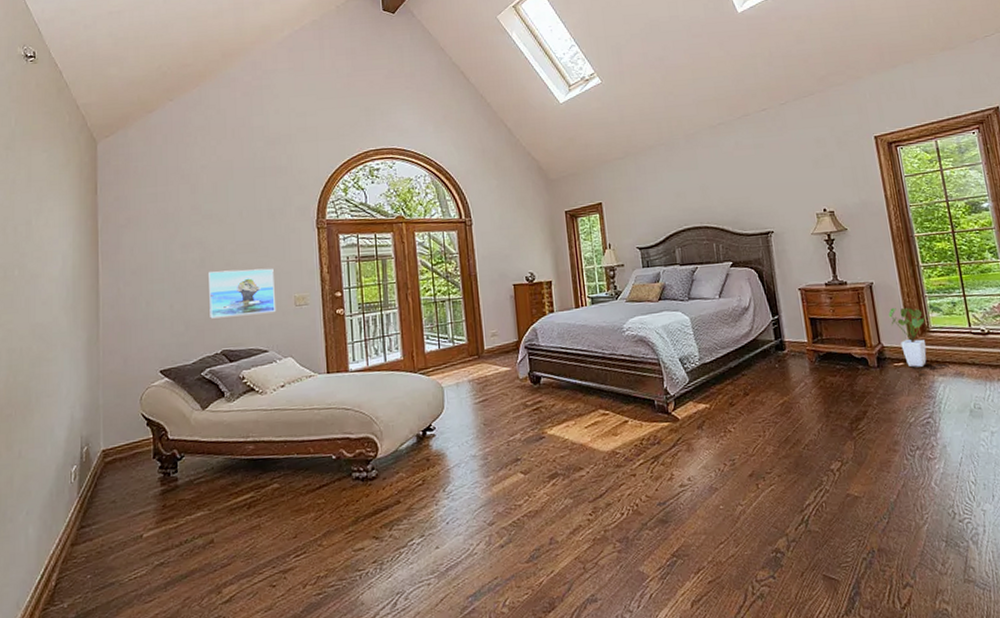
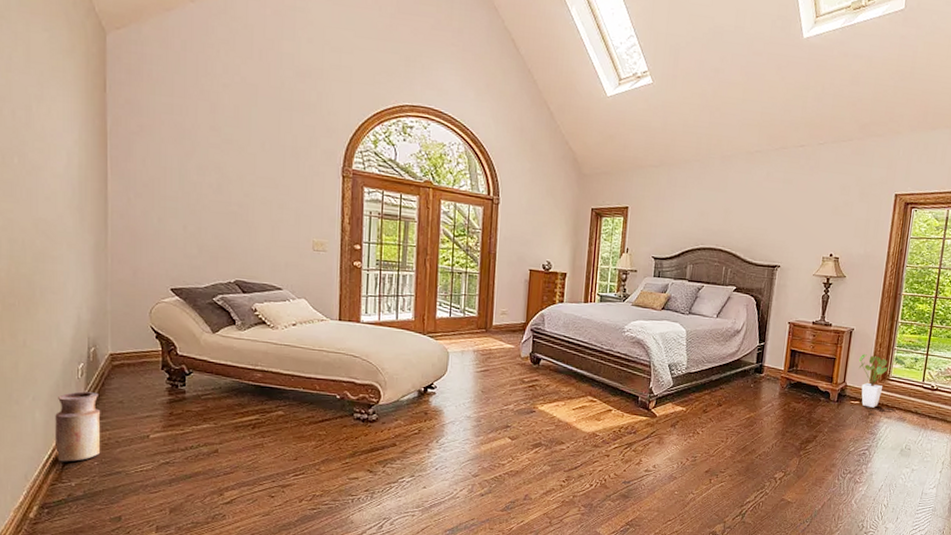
vase: none [48,495,94,581] -> present [55,391,101,462]
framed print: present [207,268,277,319] -> none [224,200,294,253]

